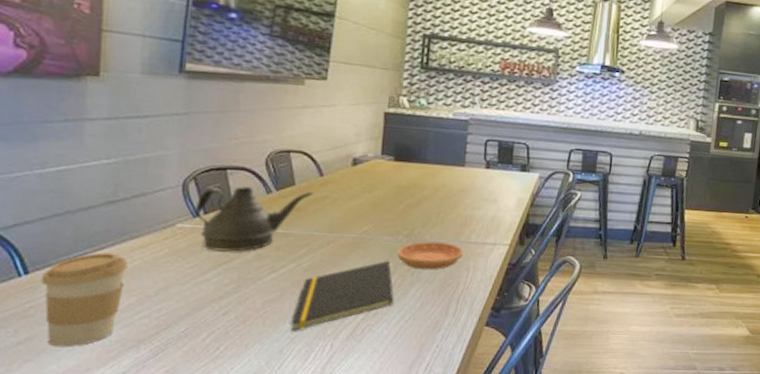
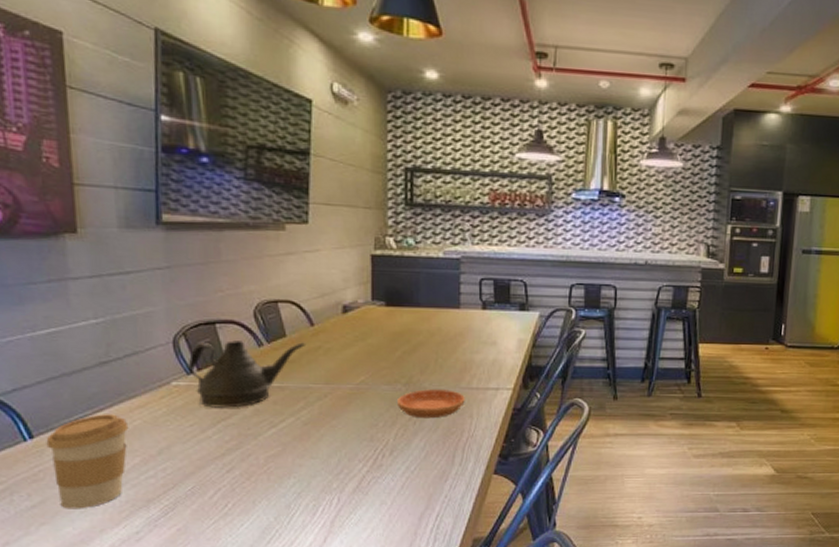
notepad: present [290,261,394,331] -> none [295,411,398,486]

